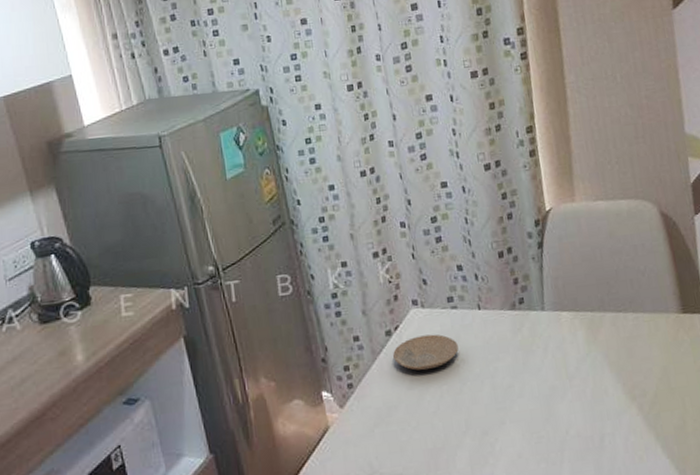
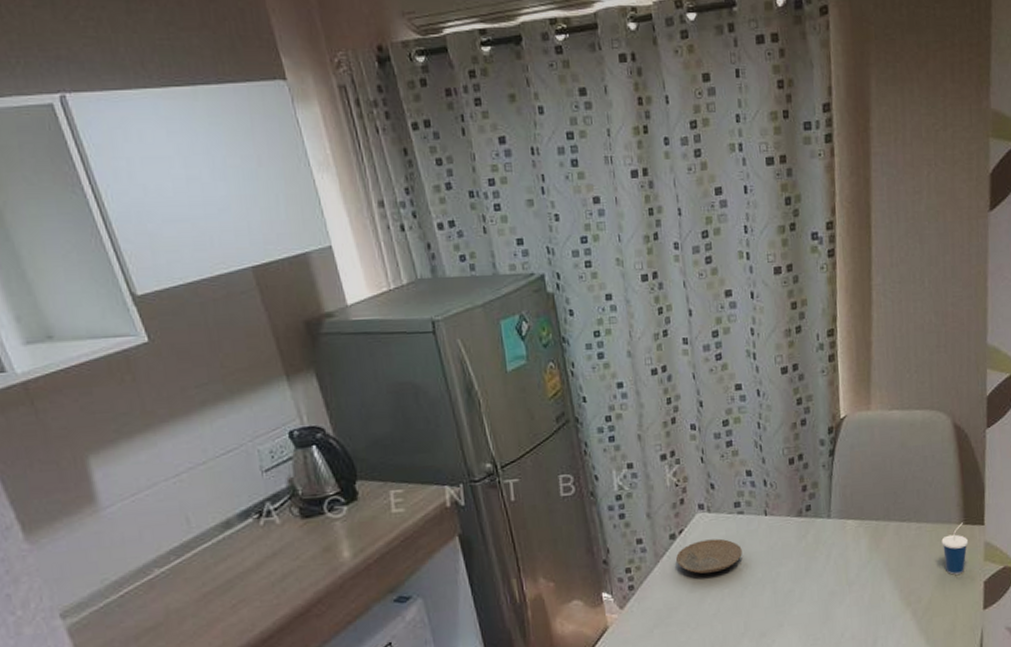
cup: none [661,311,690,367] -> present [941,522,969,575]

